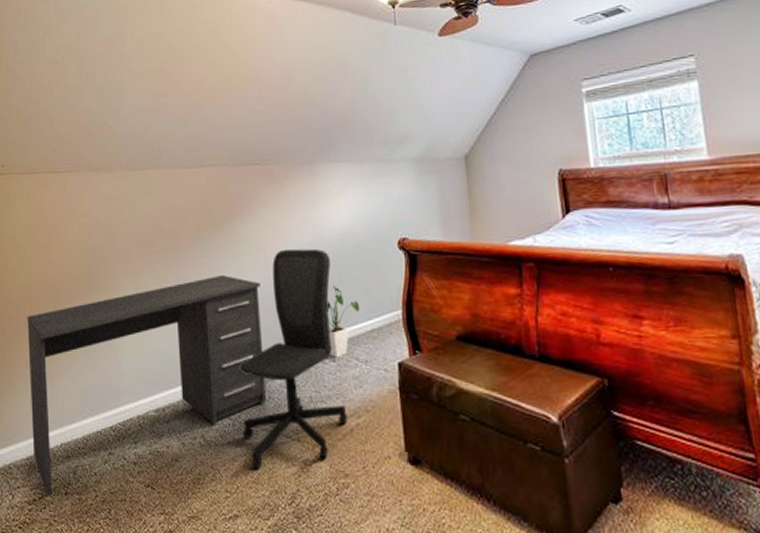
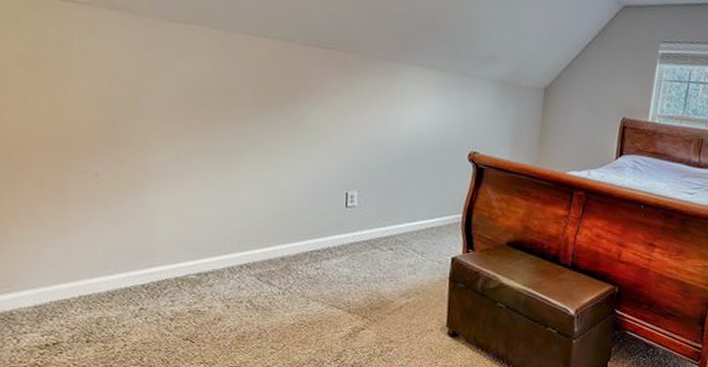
desk: present [27,274,266,496] -> none [25,155,323,342]
office chair: present [238,248,348,470] -> none [292,141,400,333]
house plant: present [327,286,360,358] -> none [388,184,424,247]

